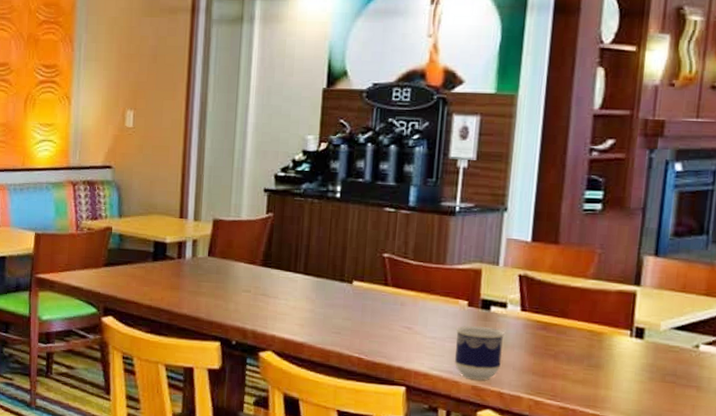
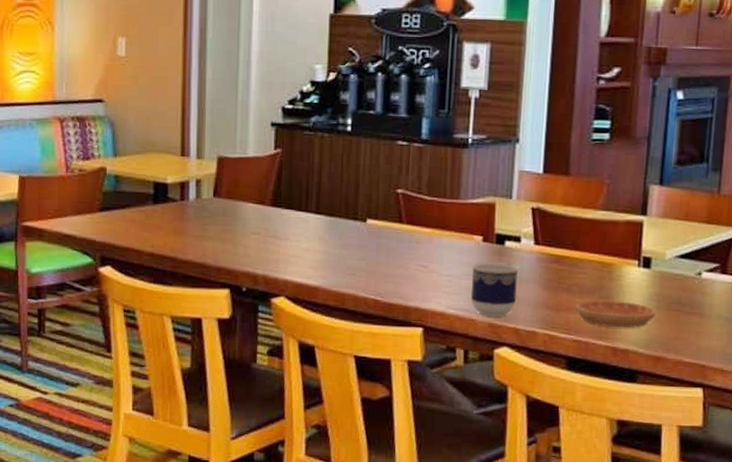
saucer: none [562,368,649,398] -> present [575,300,657,328]

